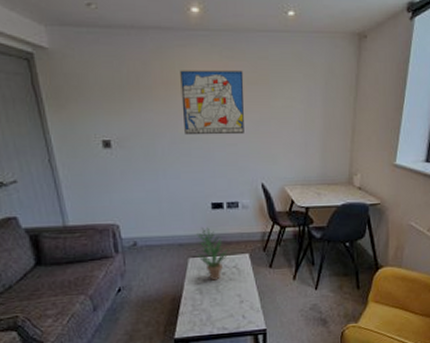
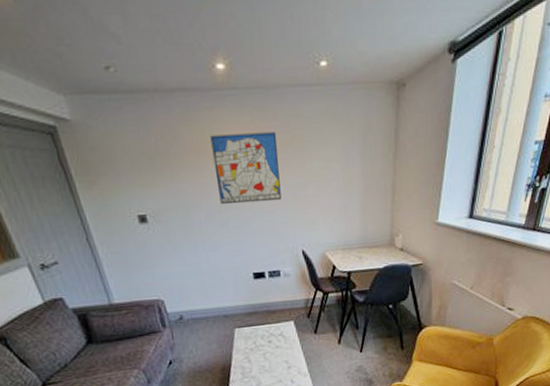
potted plant: present [197,227,229,281] -> none [241,297,274,349]

